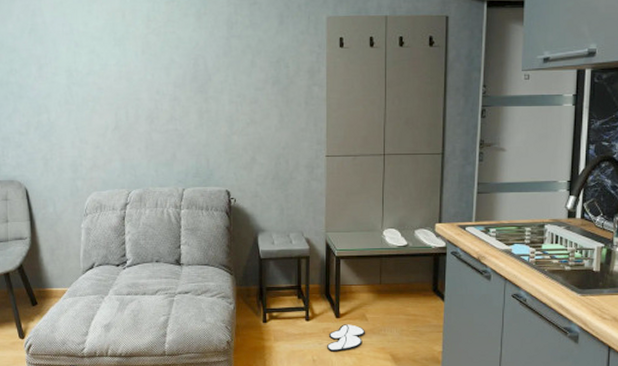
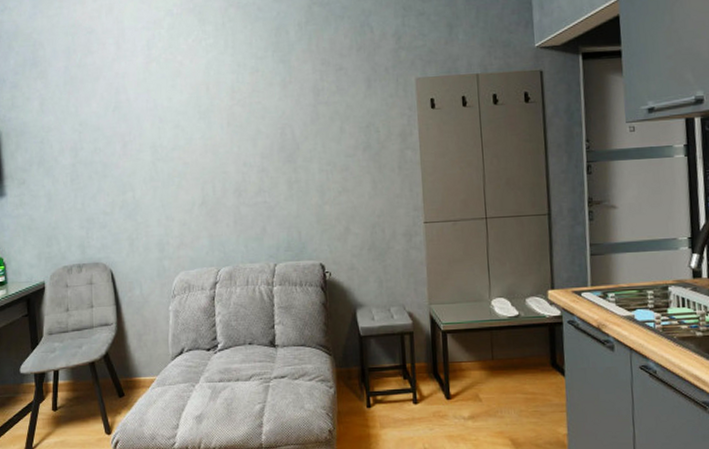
slippers: present [327,324,365,352] -> none [439,406,480,438]

